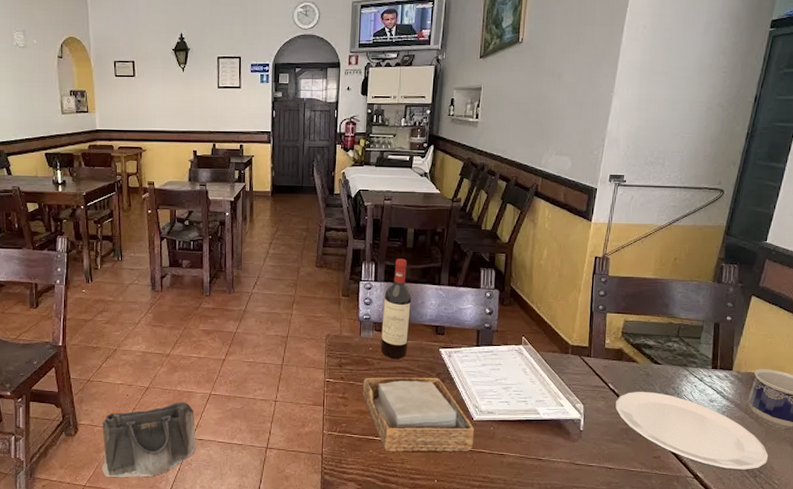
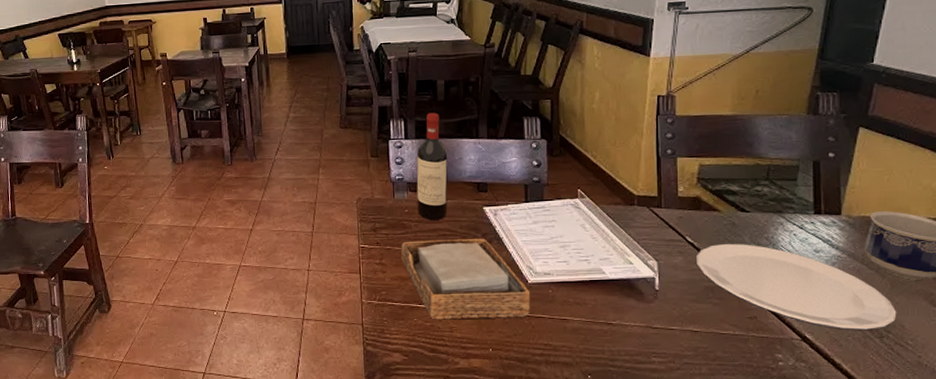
saddlebag: present [102,402,196,478] -> none [134,275,230,354]

